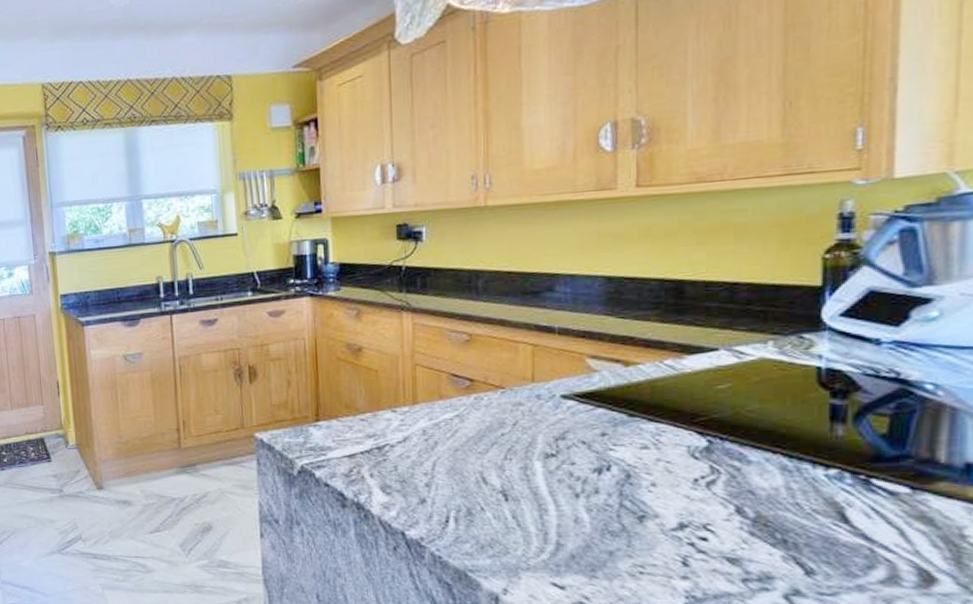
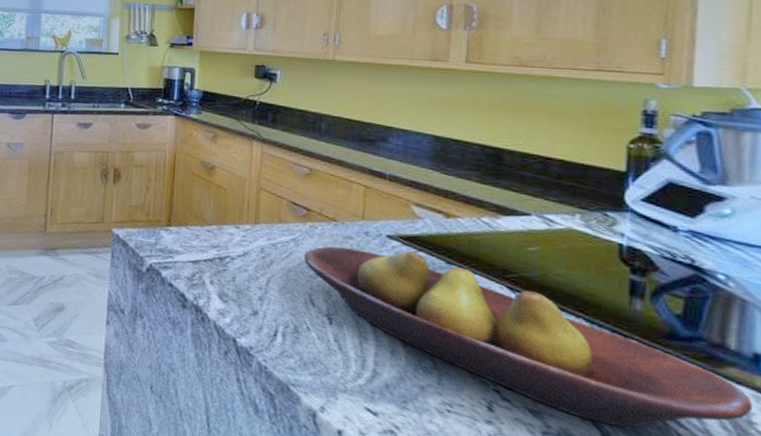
fruit bowl: none [471,409,965,562] -> present [304,246,753,428]

